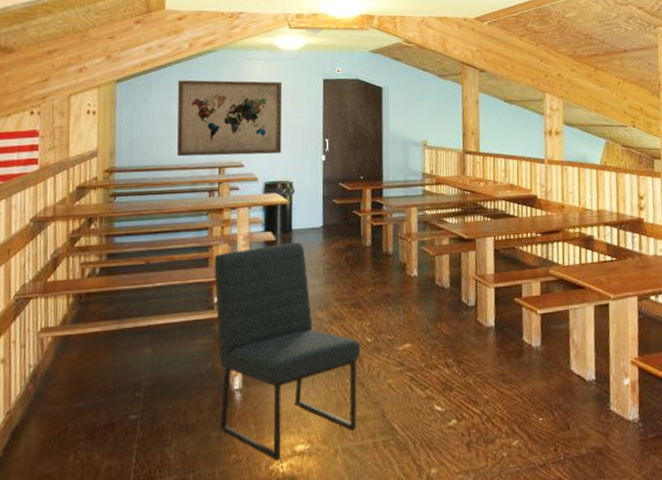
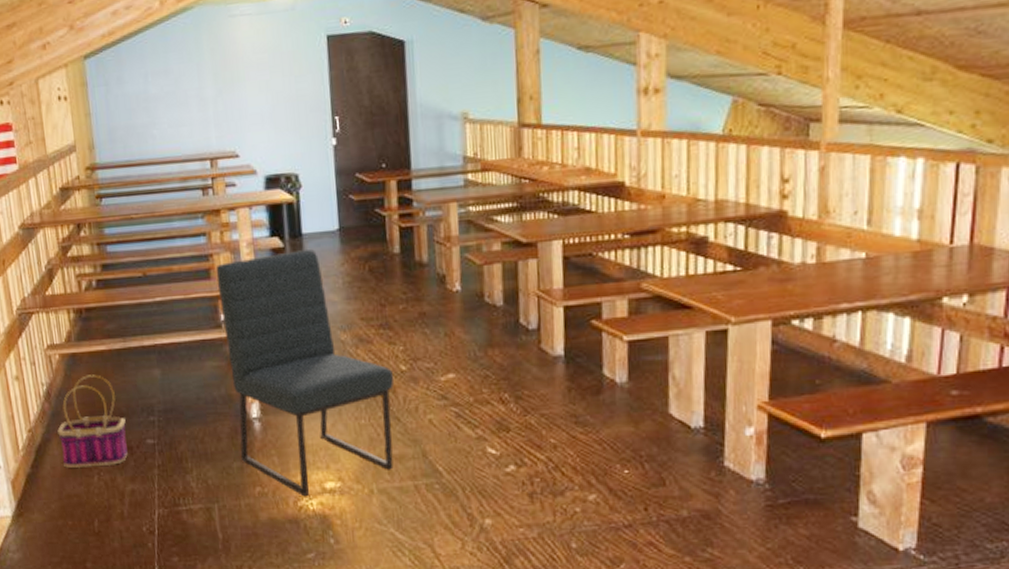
basket: none [38,355,111,449] -> present [57,374,128,468]
wall art: present [177,80,283,157] -> none [153,43,282,148]

